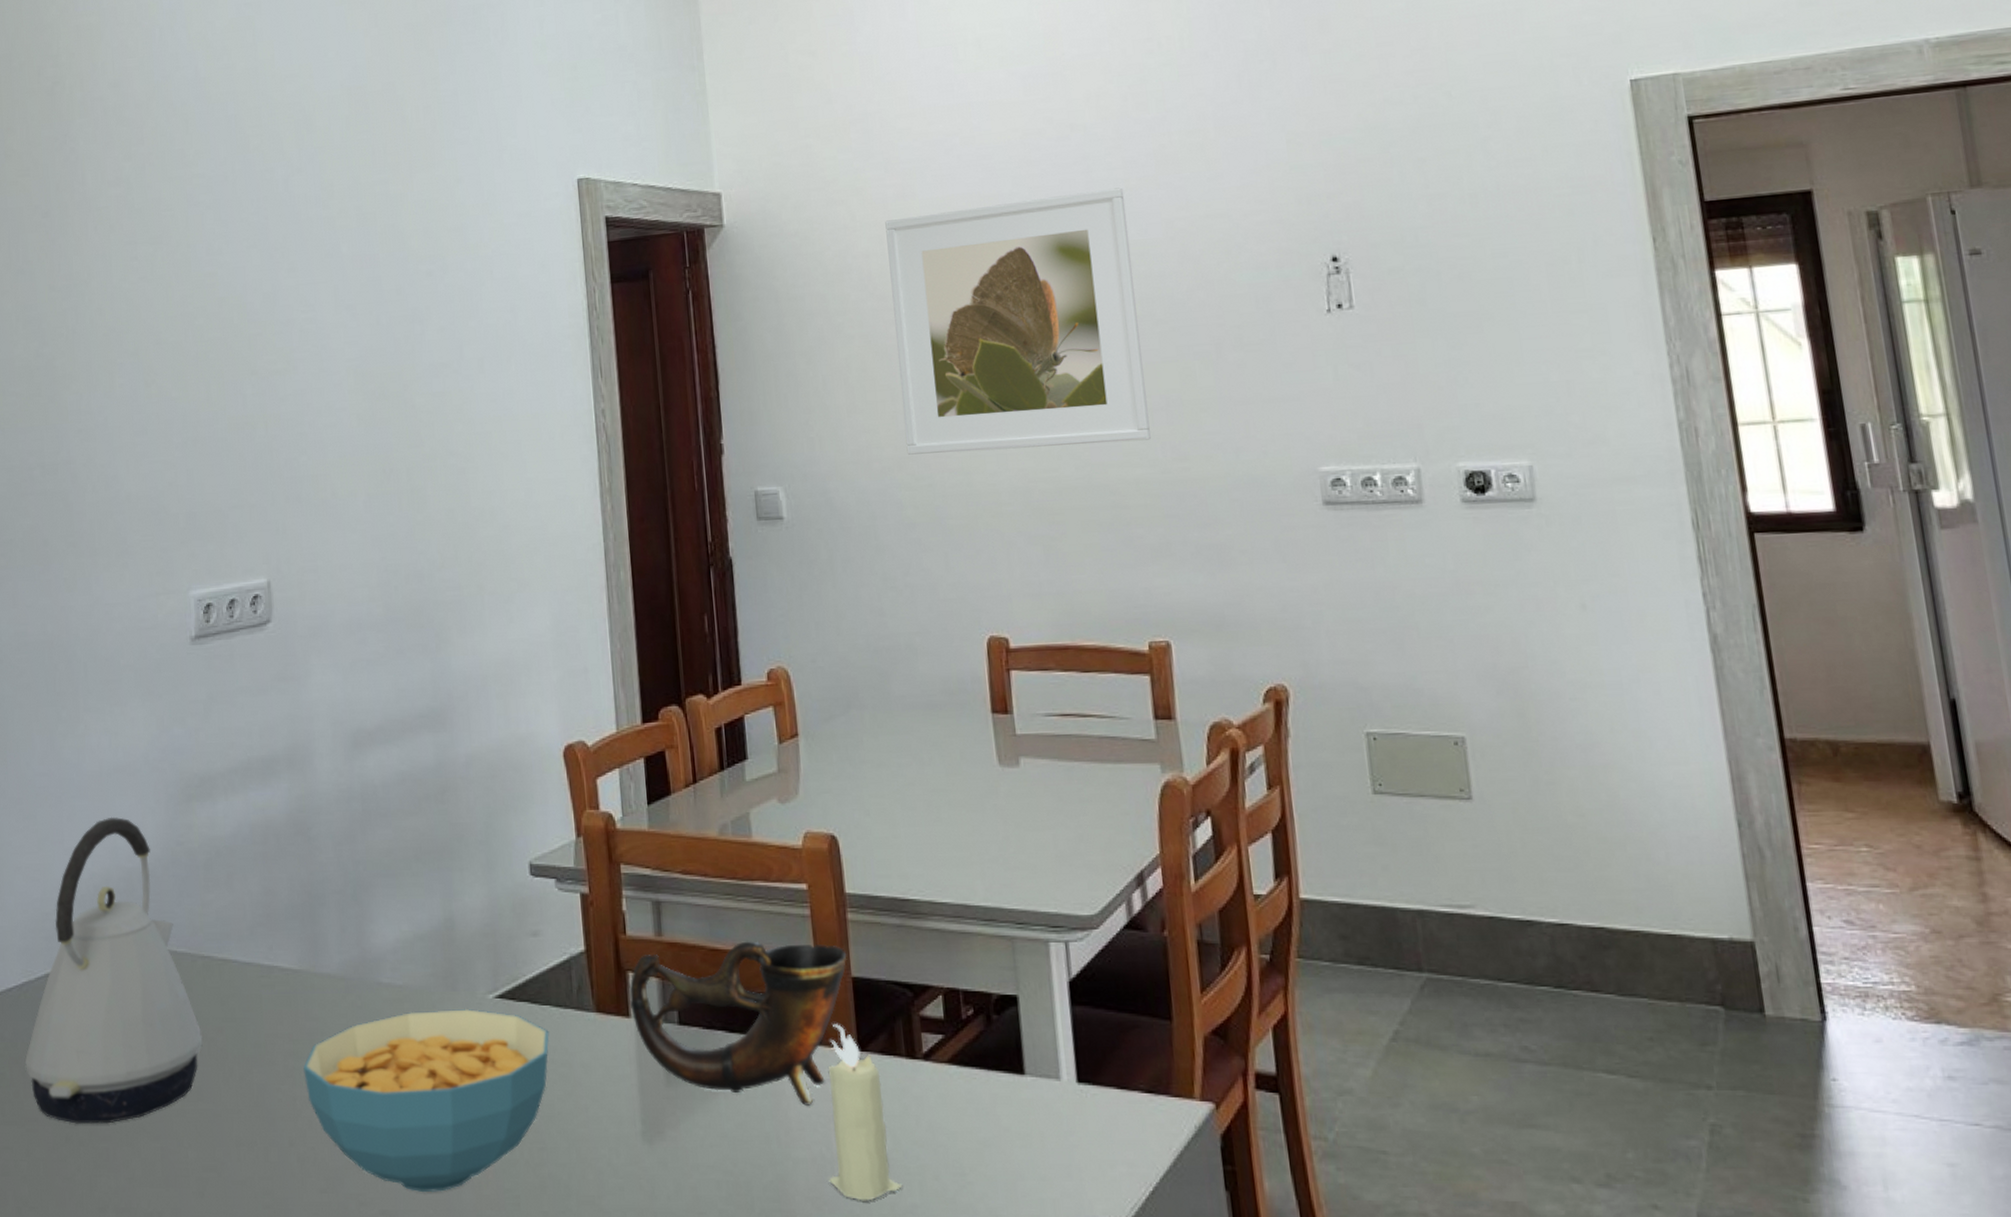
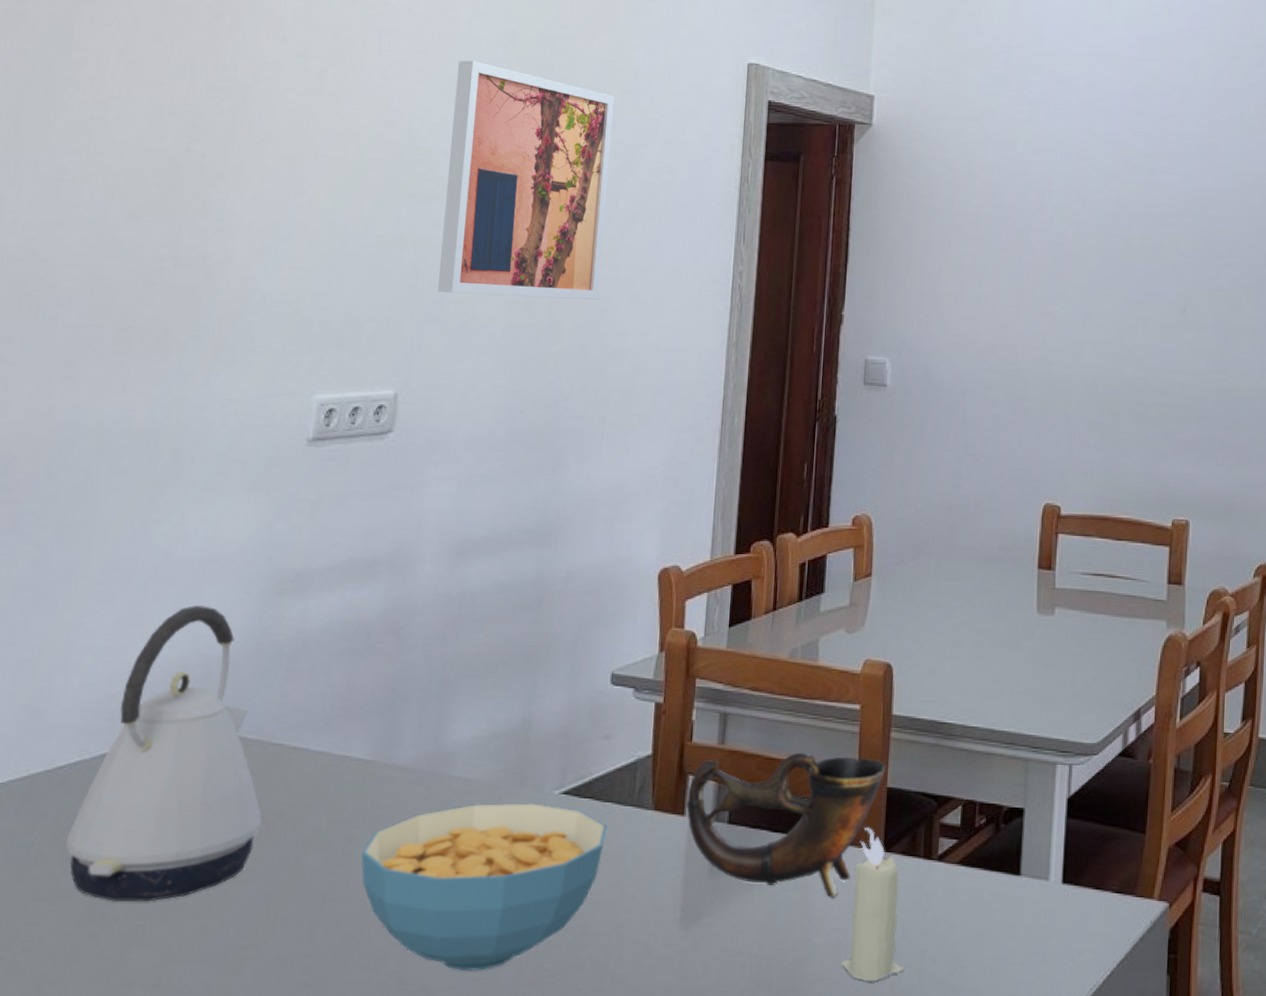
wall art: none [280,221,457,470] -> present [437,60,615,300]
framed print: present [885,187,1151,455] -> none [1000,140,1207,353]

